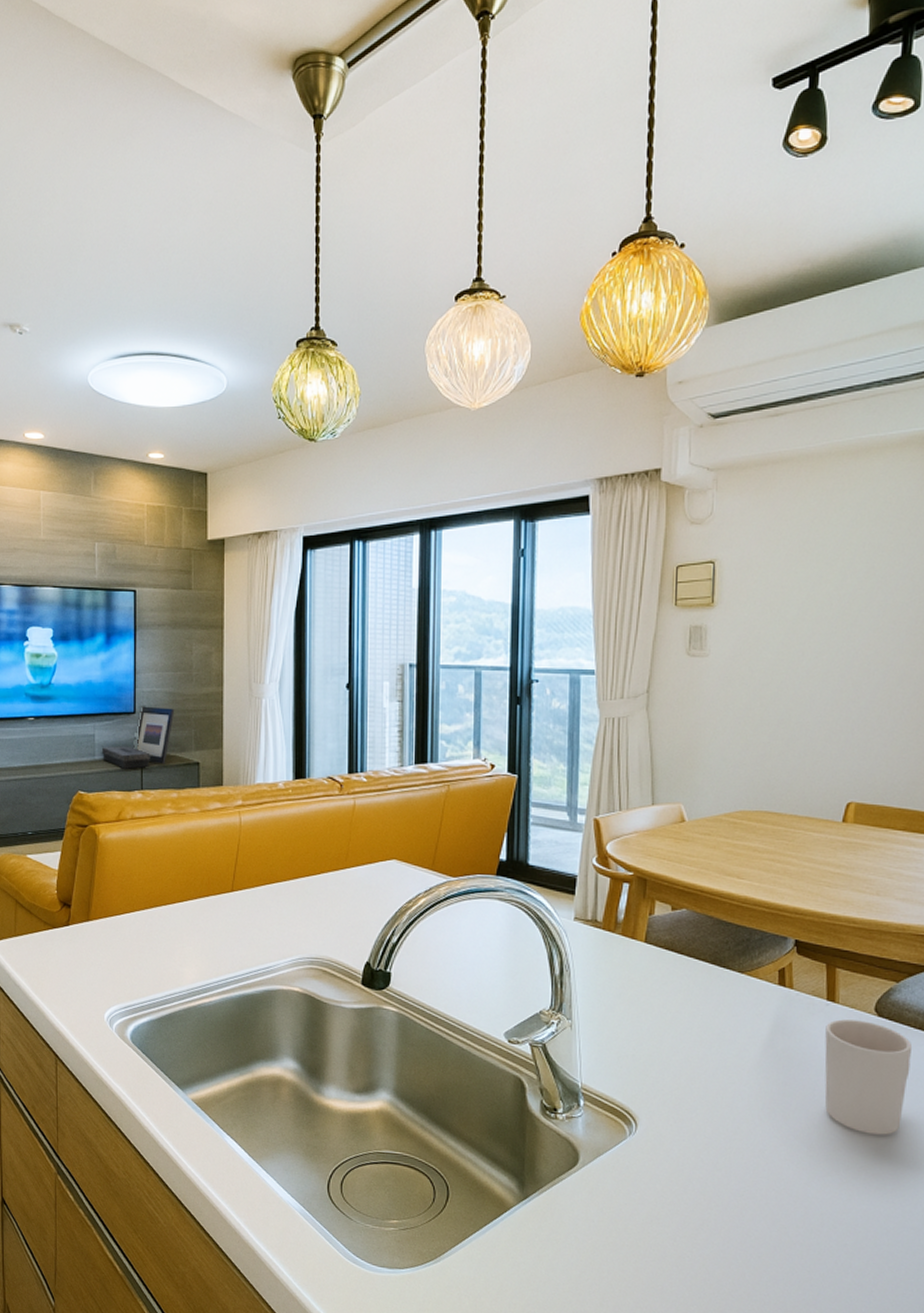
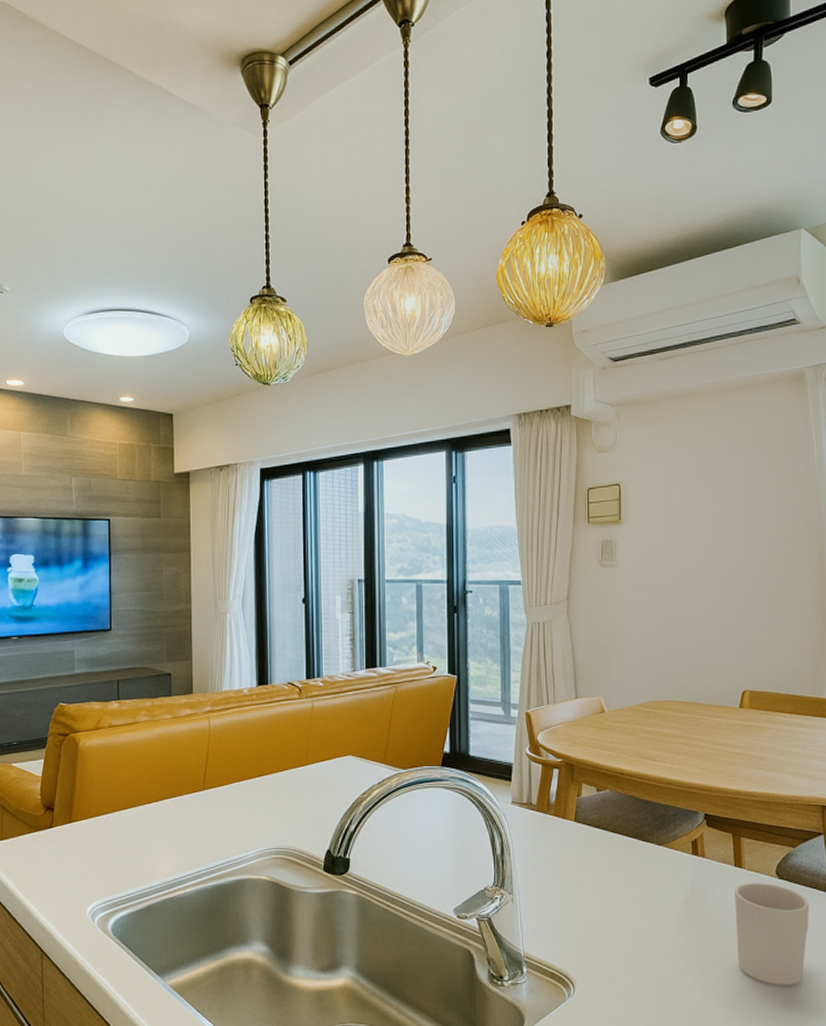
decorative box: present [101,745,150,769] -> none [80,659,126,681]
picture frame: present [133,706,175,764] -> none [110,623,148,676]

